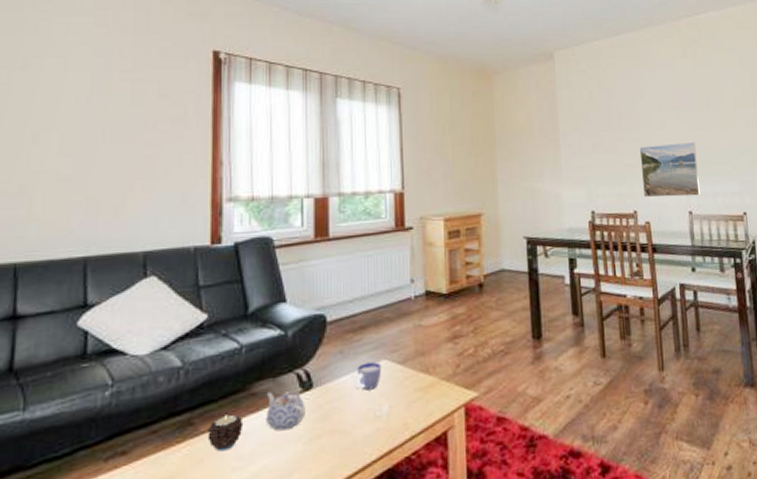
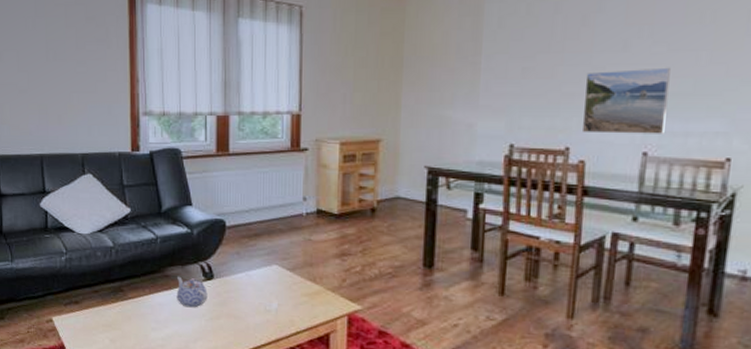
candle: present [207,414,244,452] -> none [133,288,160,315]
cup: present [355,362,382,390] -> none [249,265,273,288]

